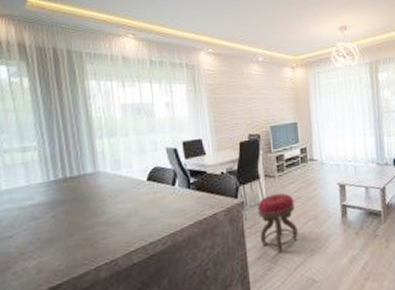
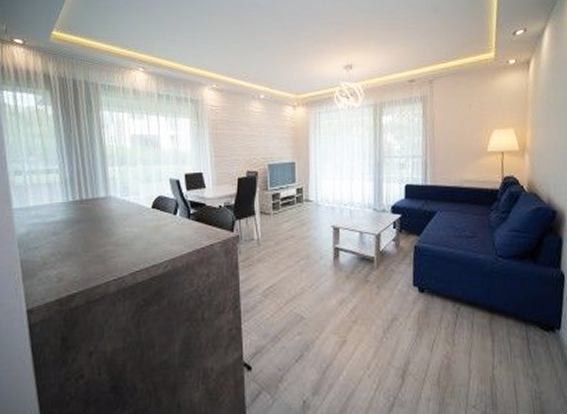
stool: present [257,193,298,252] -> none [252,231,289,287]

